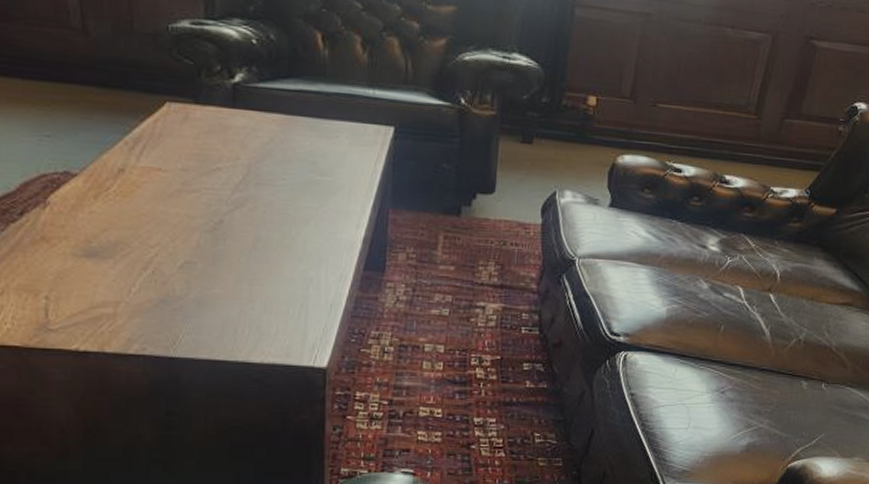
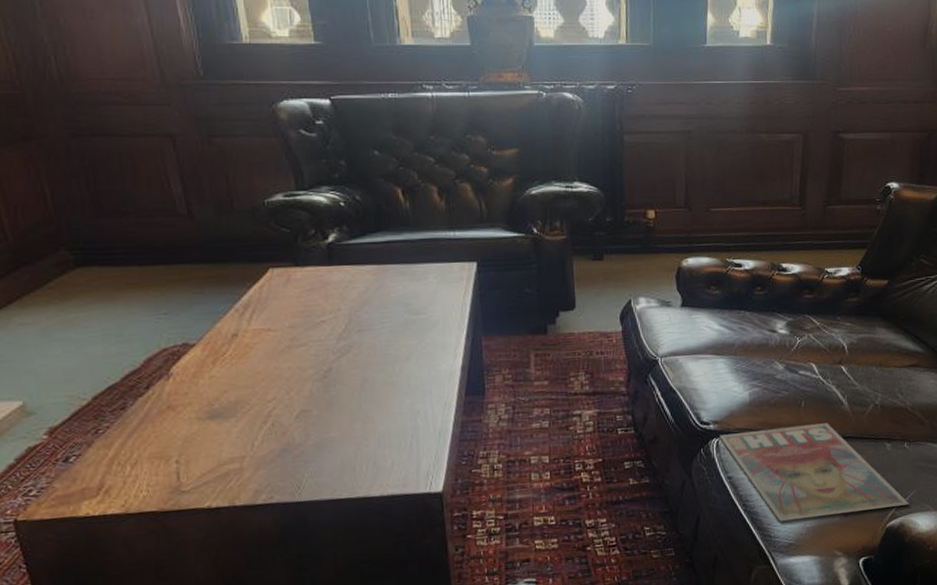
magazine: none [628,349,816,448] -> present [719,423,909,522]

